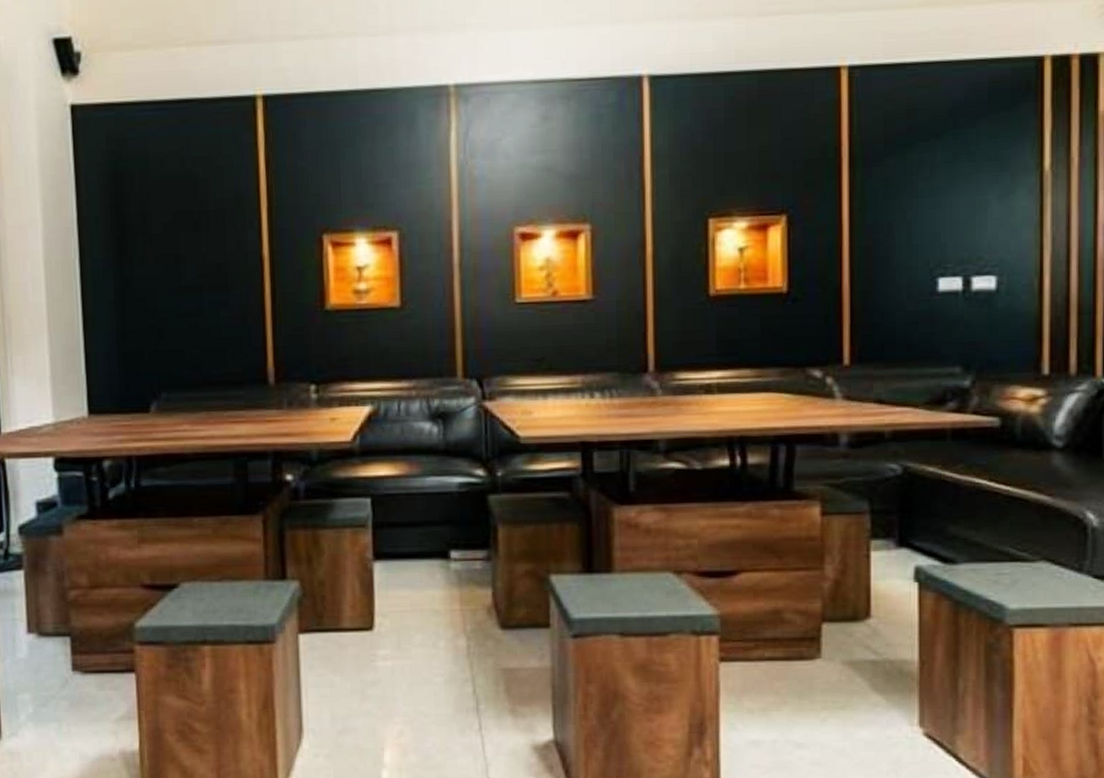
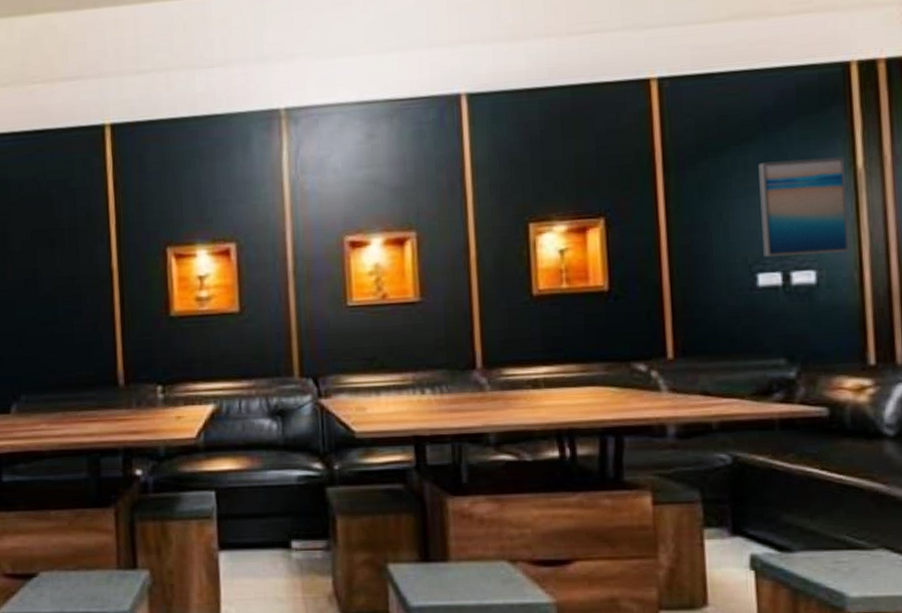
wall art: none [945,157,1032,261] -> present [758,156,850,257]

